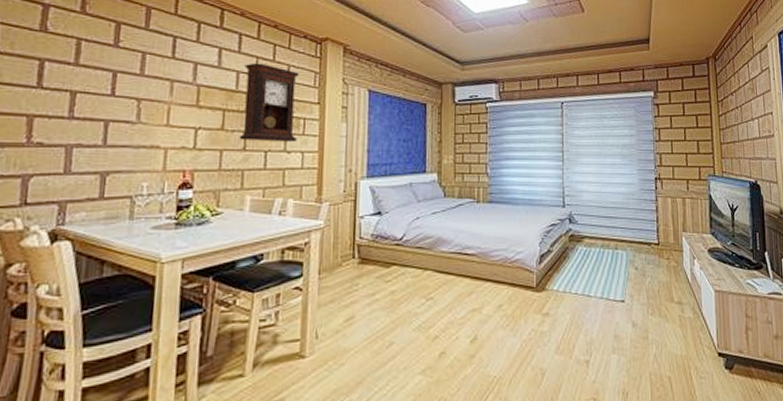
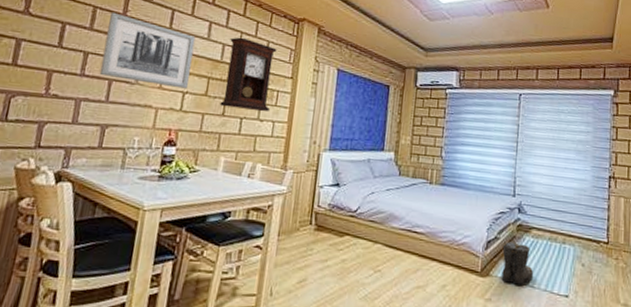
wall art: none [92,43,204,124] -> present [99,12,196,89]
boots: none [556,253,588,296] -> present [501,241,533,285]

